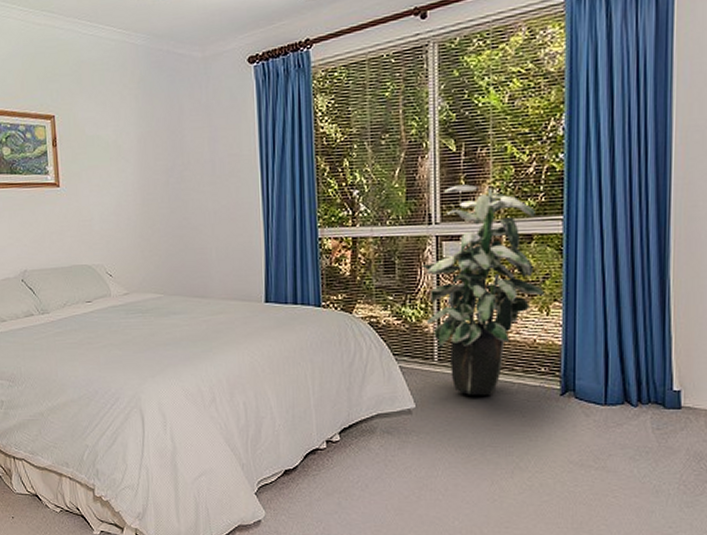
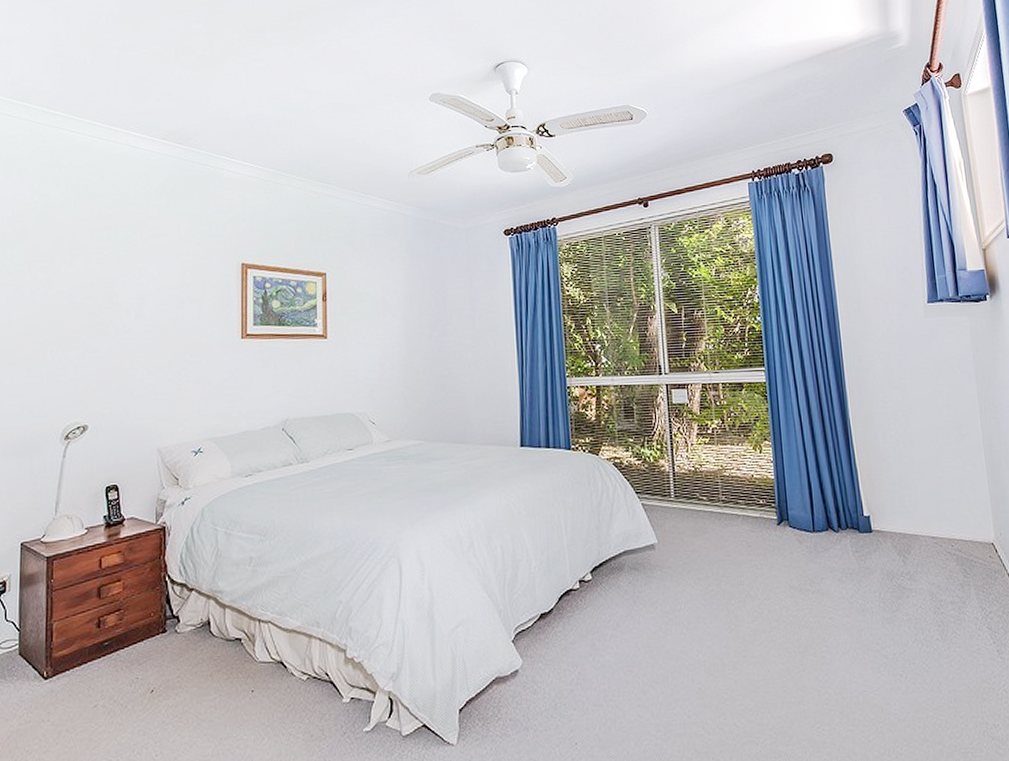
indoor plant: present [422,184,545,396] -> none [656,341,757,529]

